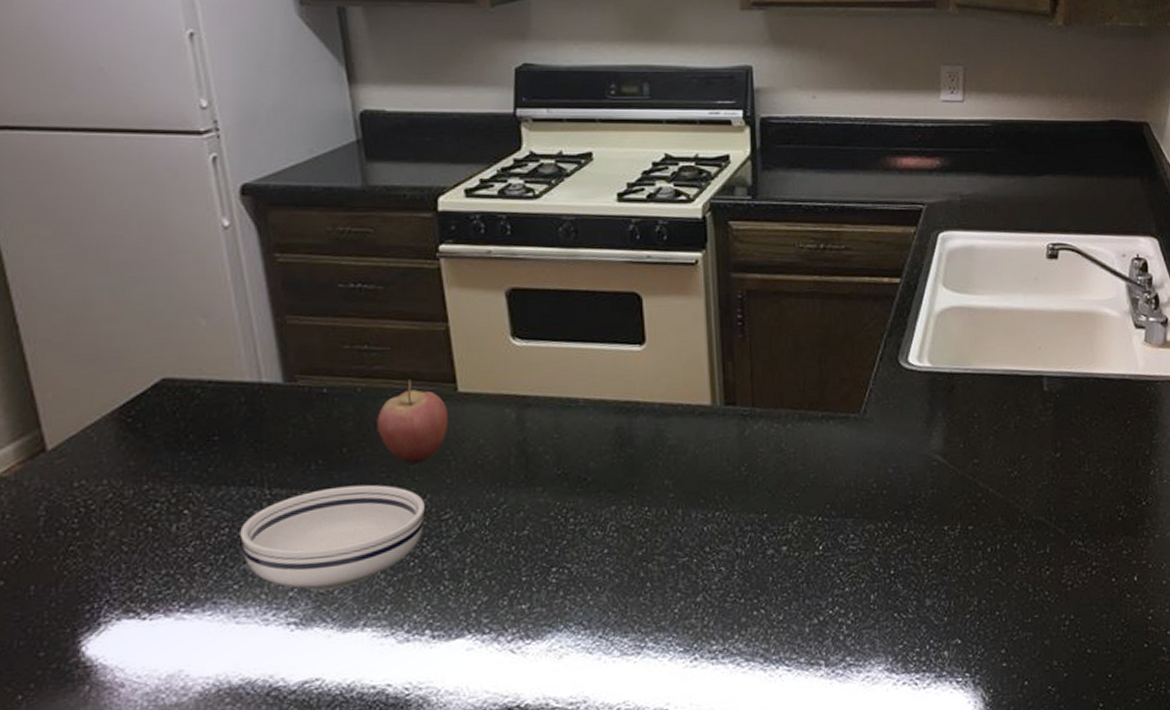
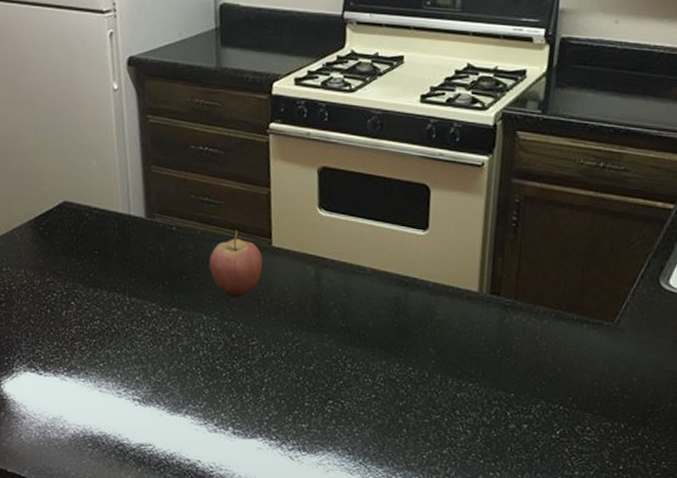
bowl: present [240,484,425,591] -> none [107,304,238,382]

